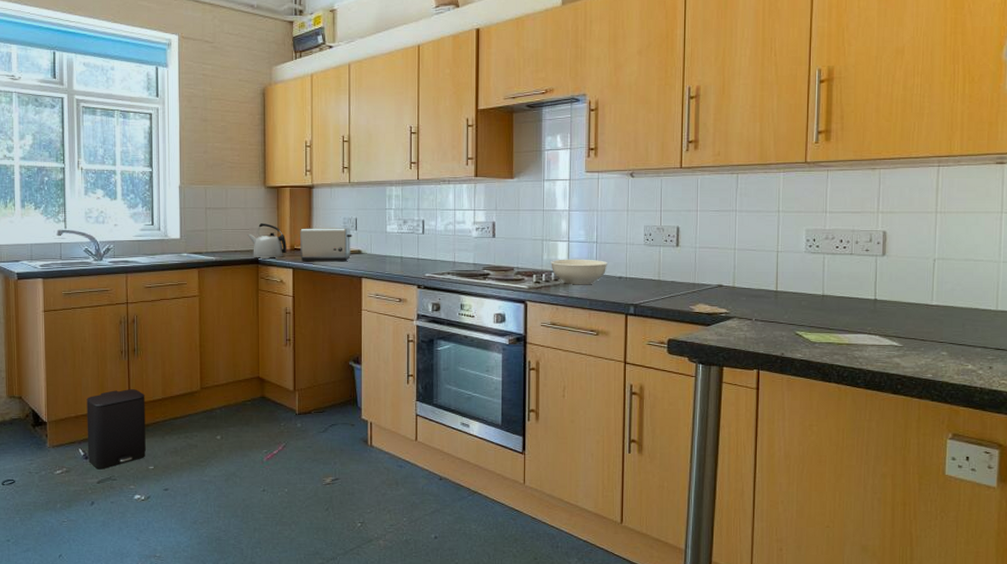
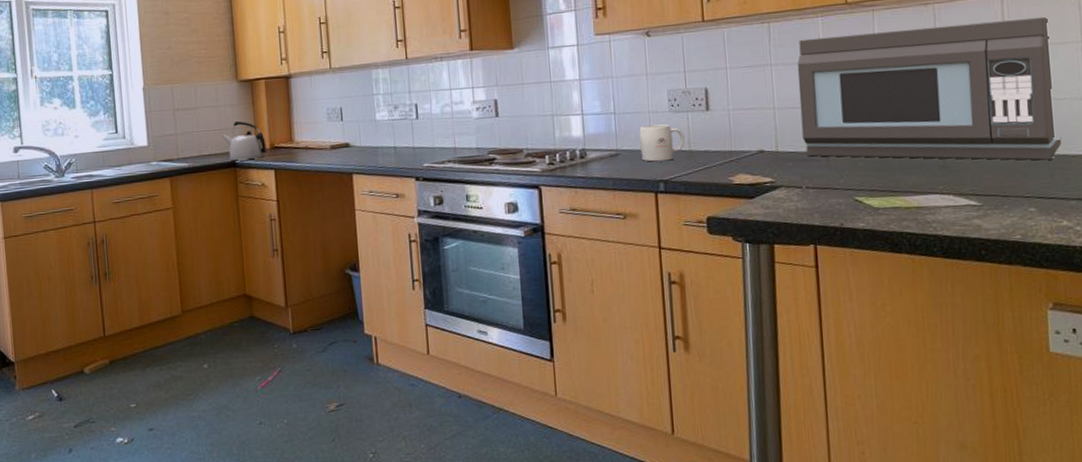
pedal bin: present [86,389,146,470] -> none [56,318,126,412]
toaster: present [300,227,352,262] -> none [279,118,339,161]
bowl: present [551,259,607,285] -> none [564,133,629,164]
mug: none [616,254,655,288] -> present [639,124,685,162]
microwave: none [757,188,975,312] -> present [797,16,1062,160]

